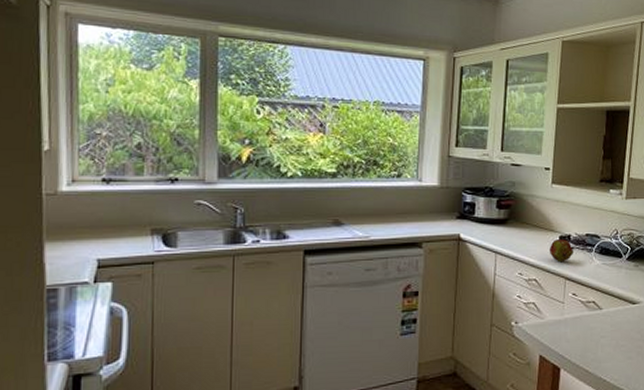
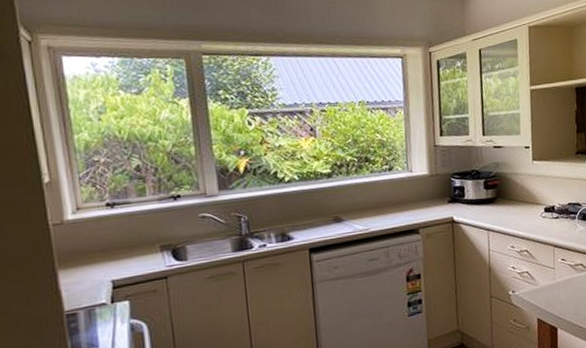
fruit: present [549,239,574,263] -> none [536,210,559,232]

